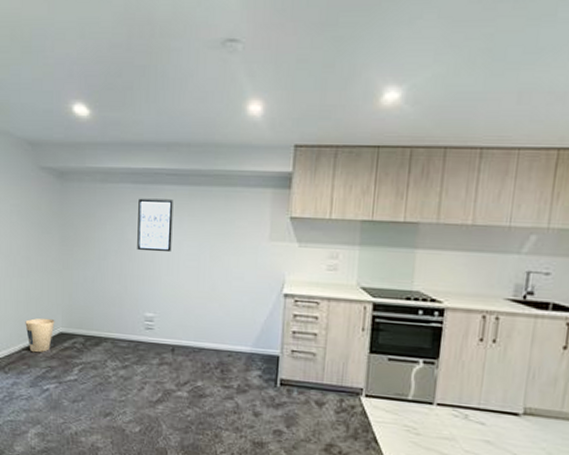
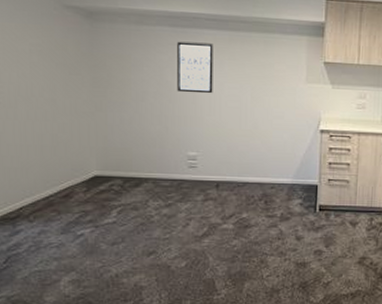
trash can: present [25,318,55,353] -> none [52,162,88,198]

